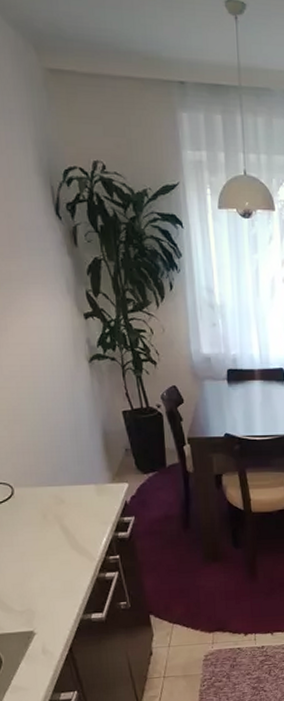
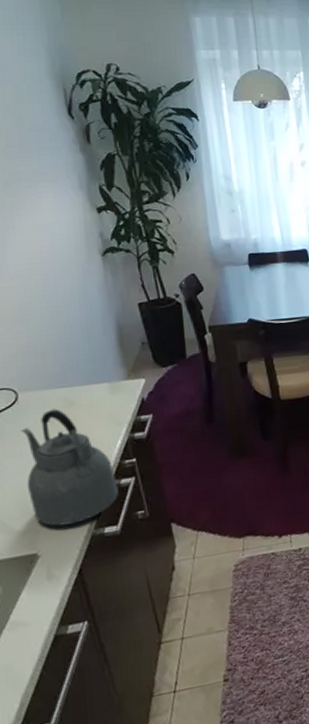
kettle: none [17,505,104,609] -> present [21,409,119,527]

